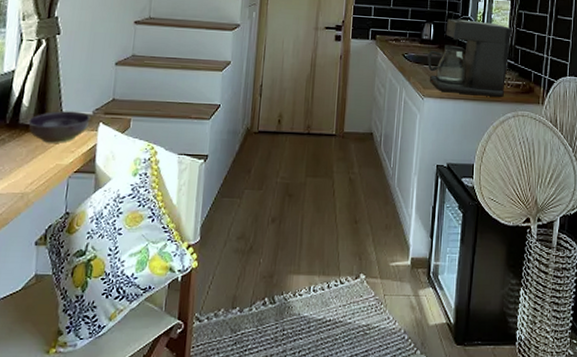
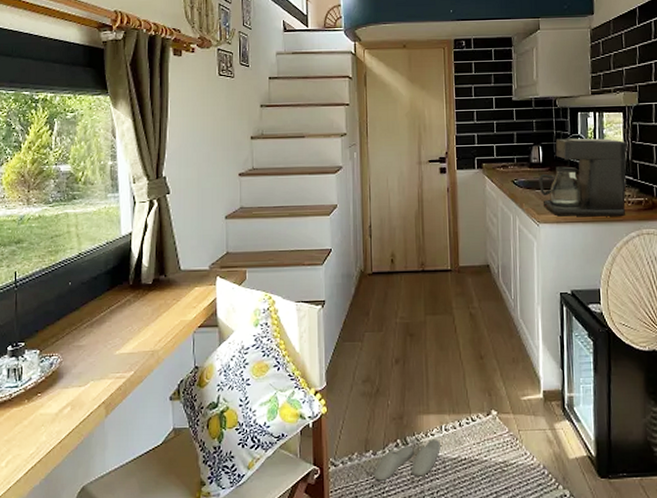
bowl: present [28,111,91,143] -> none [150,267,208,300]
slippers: none [237,300,307,340] -> present [373,440,441,482]

